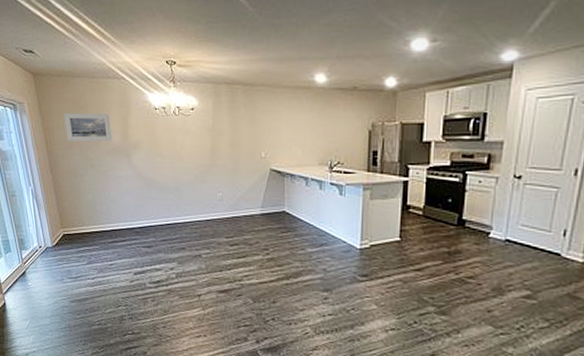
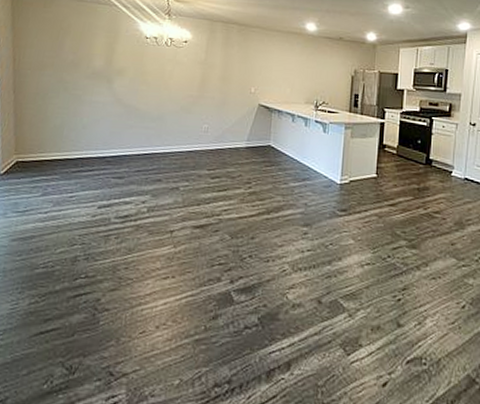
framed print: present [64,113,113,142] -> none [39,33,95,65]

